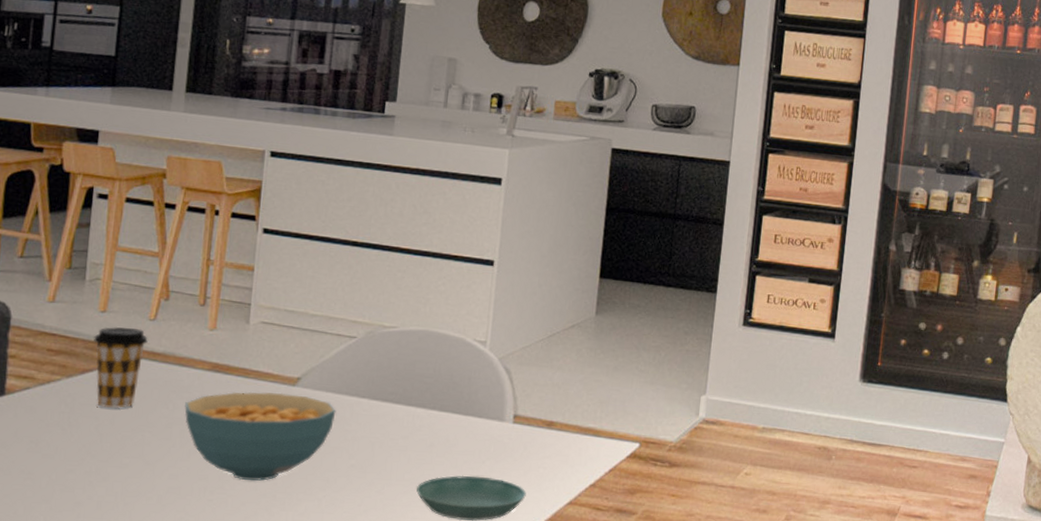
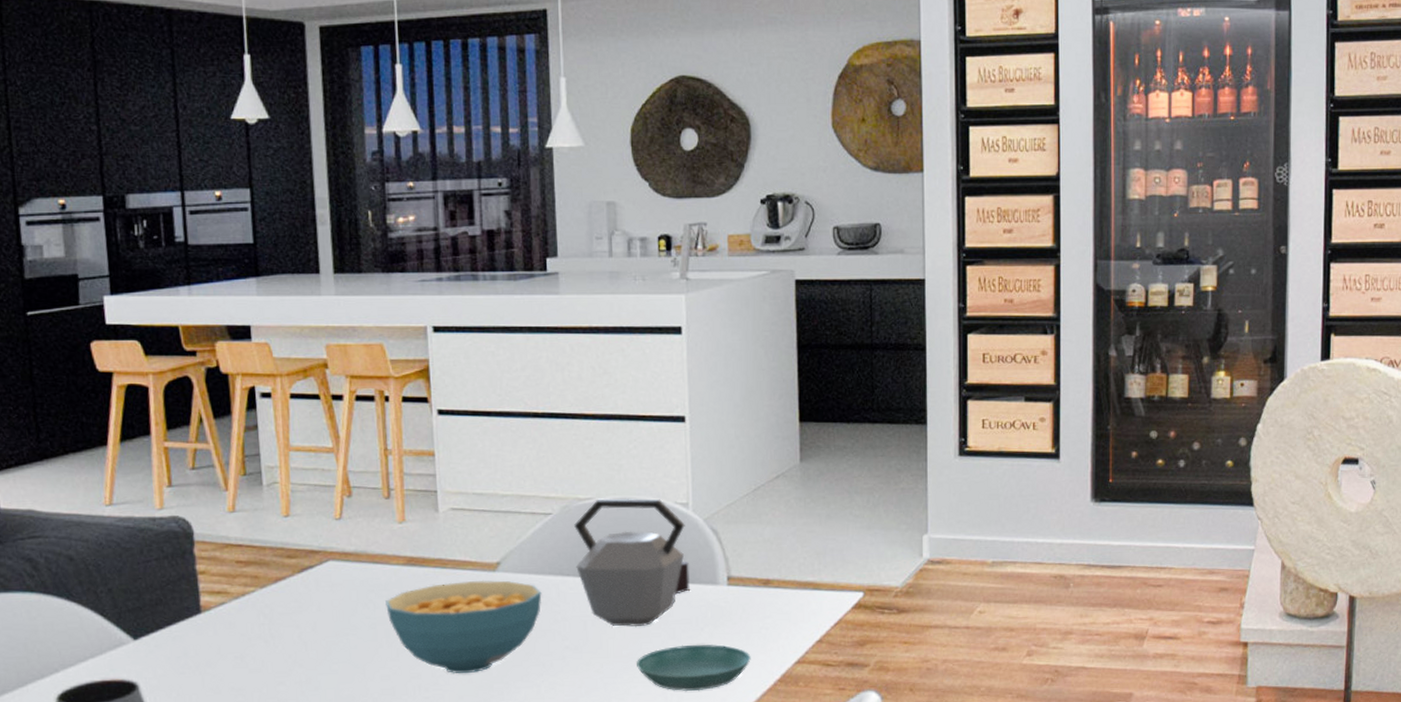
coffee cup: present [94,326,148,409] -> none [281,529,337,616]
kettle: none [372,328,481,454] -> present [574,498,690,627]

